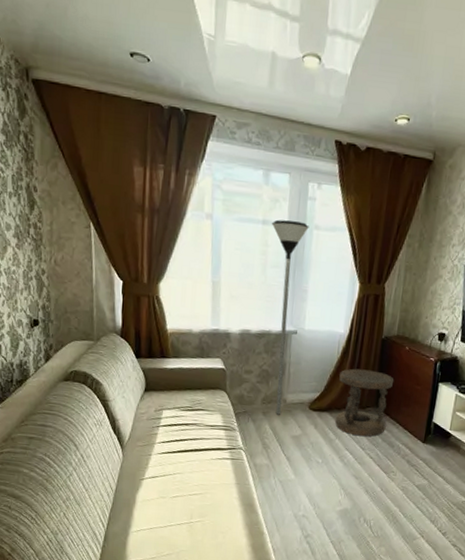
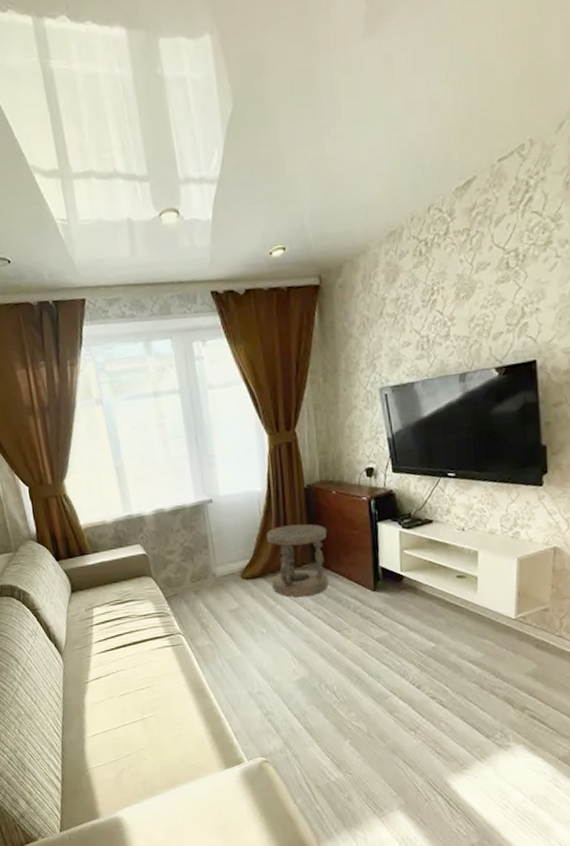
floor lamp: present [271,219,309,415] -> none [162,385,212,591]

